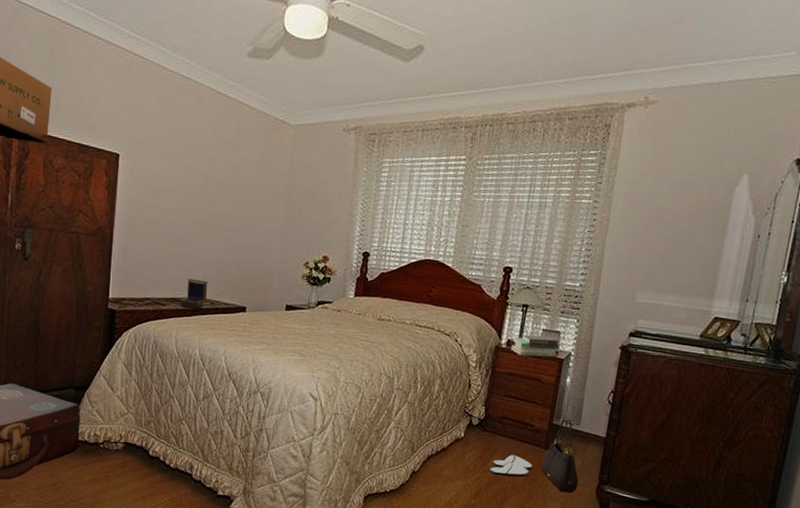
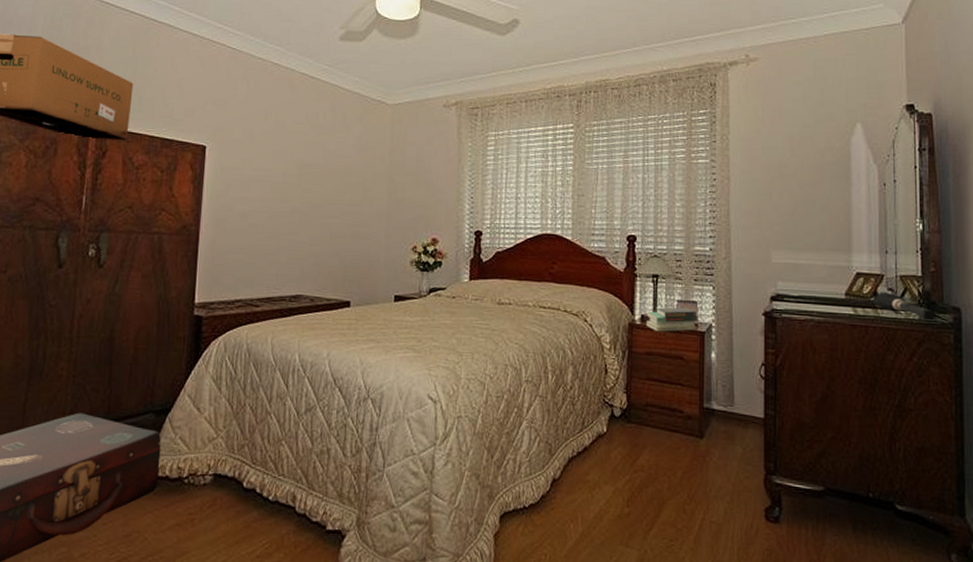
decorative box: present [179,278,208,309] -> none [274,274,306,308]
slippers: present [489,453,534,477] -> none [640,447,690,475]
handbag: present [541,419,579,494] -> none [698,401,742,489]
hairbrush: none [726,336,781,365] -> present [874,292,935,319]

